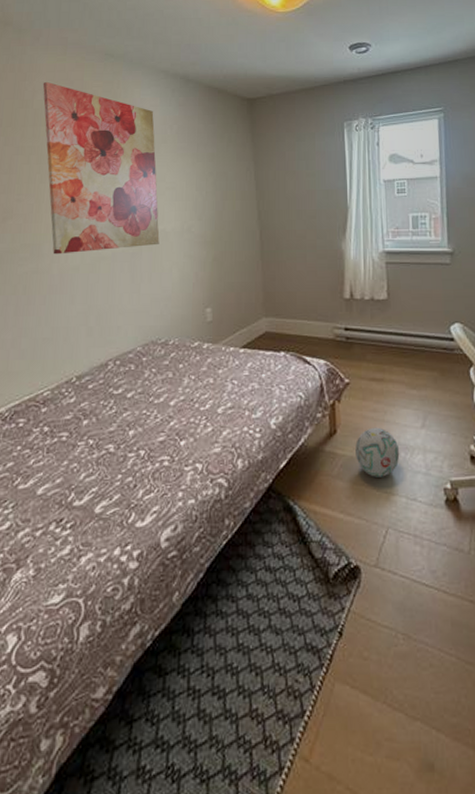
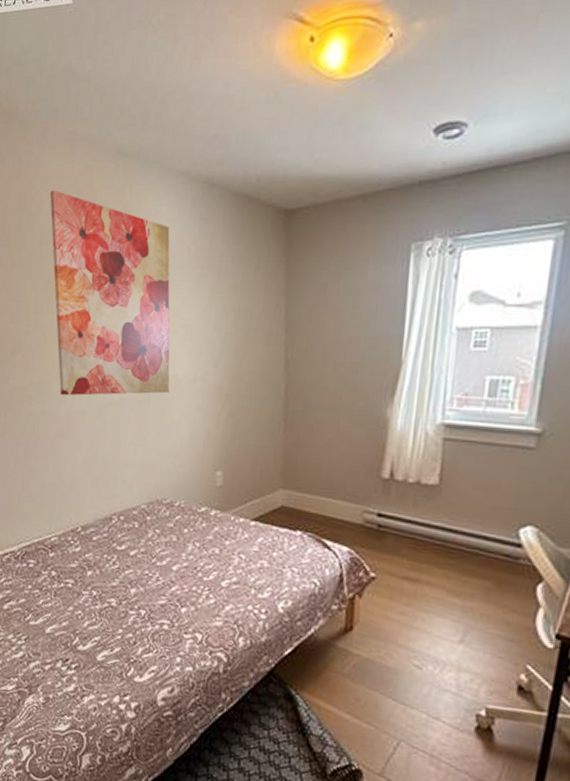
ball: present [355,427,400,477] -> none [372,631,427,688]

